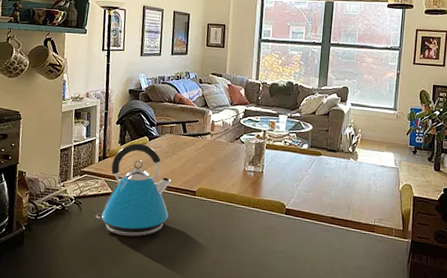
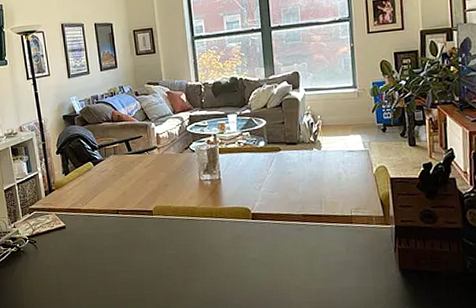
kettle: present [95,143,172,237] -> none [53,170,128,268]

